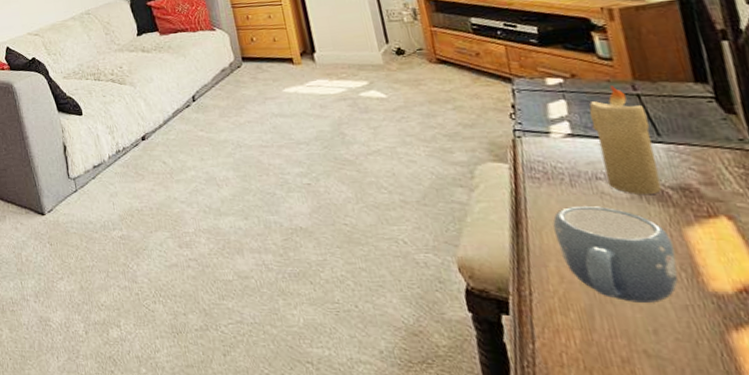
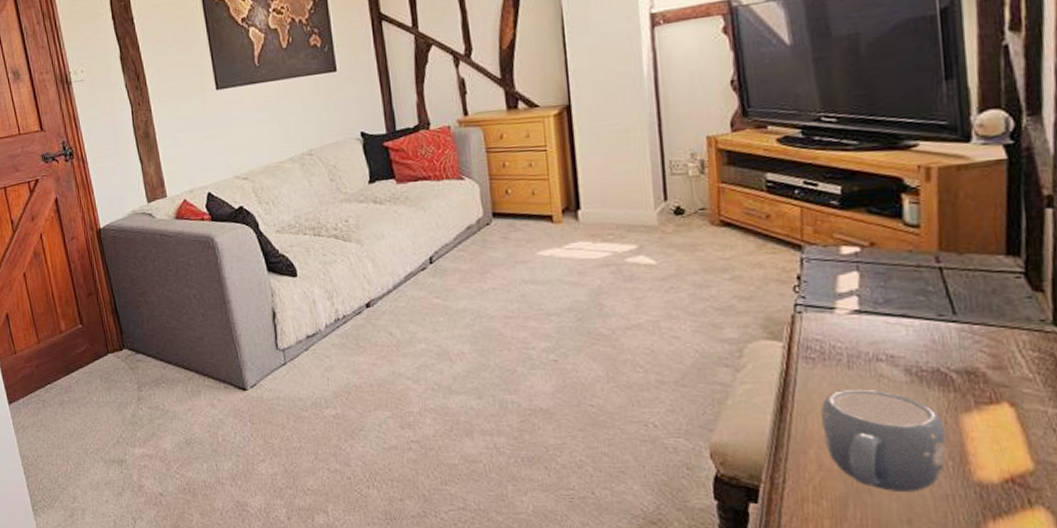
candle: present [589,85,663,196] -> none [882,257,947,379]

